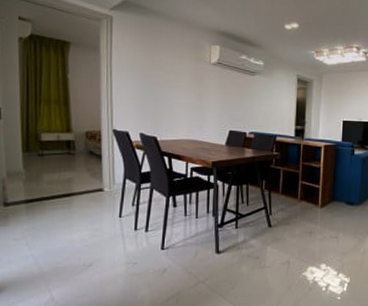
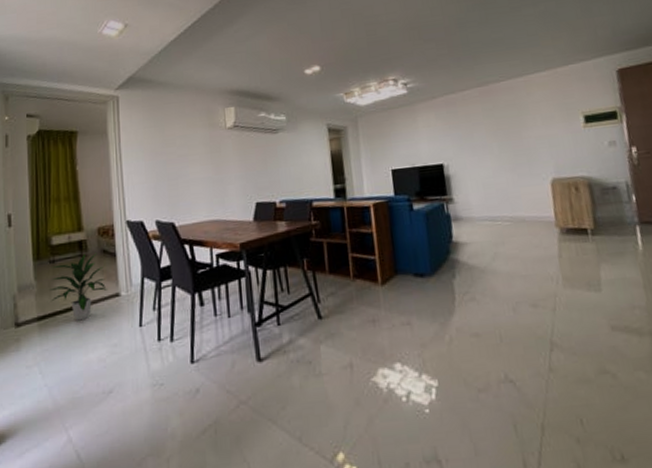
indoor plant: none [38,153,92,207] -> present [49,253,107,321]

